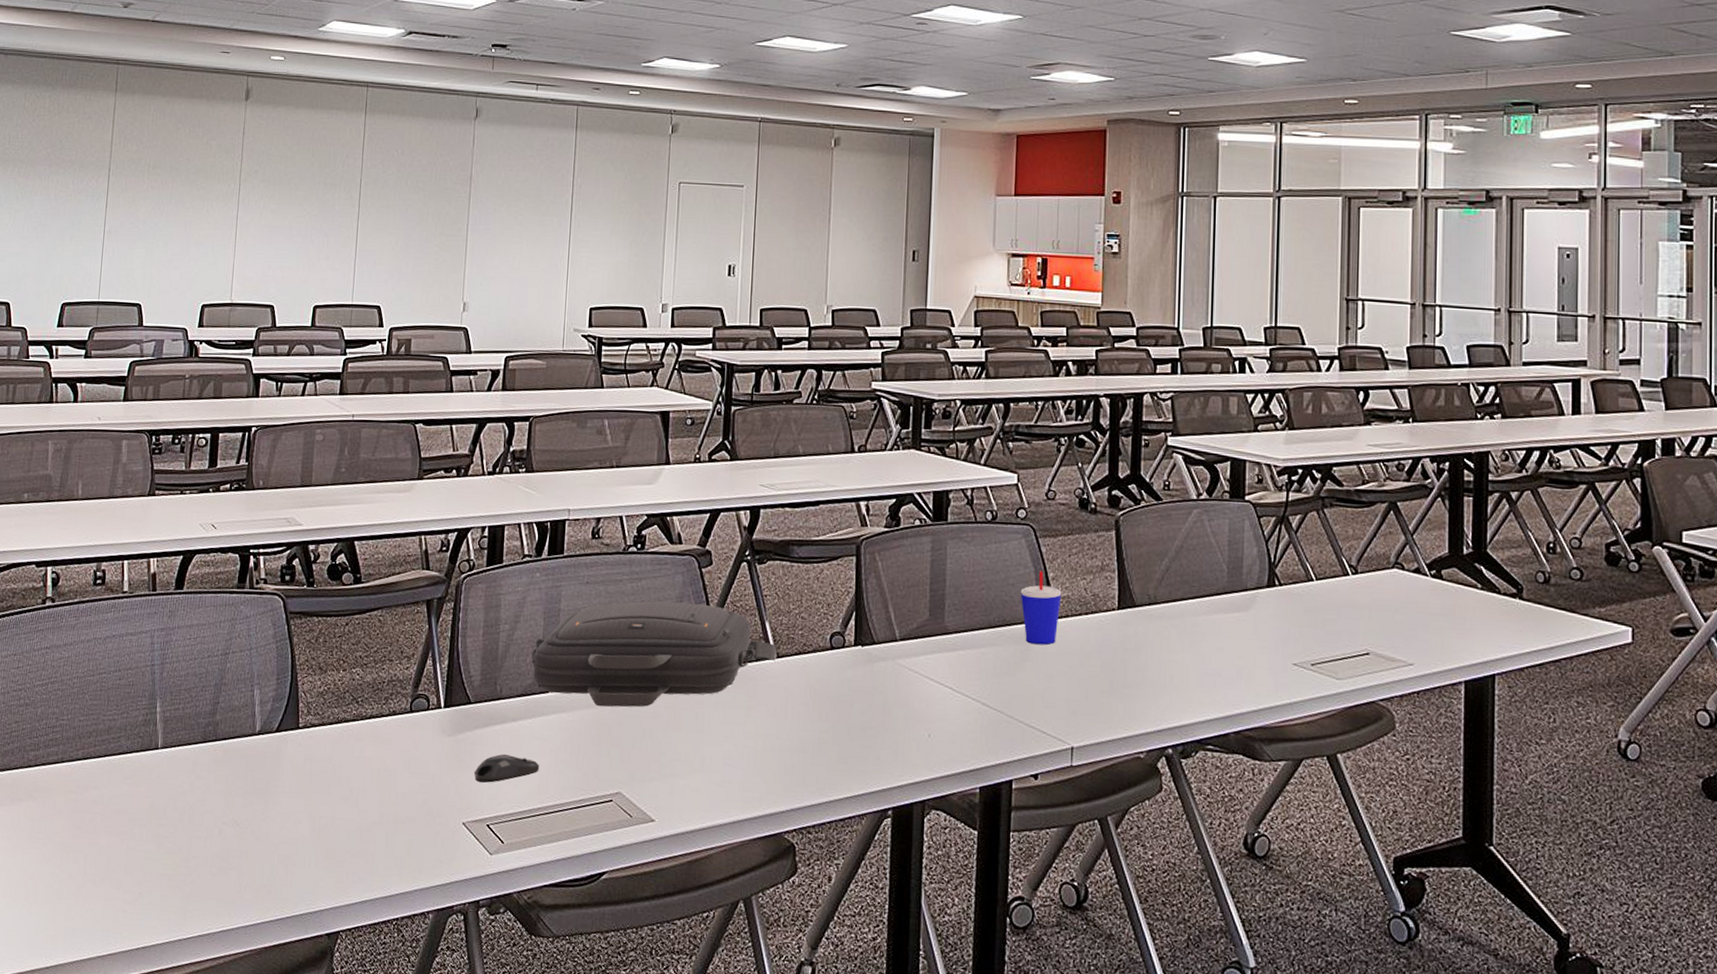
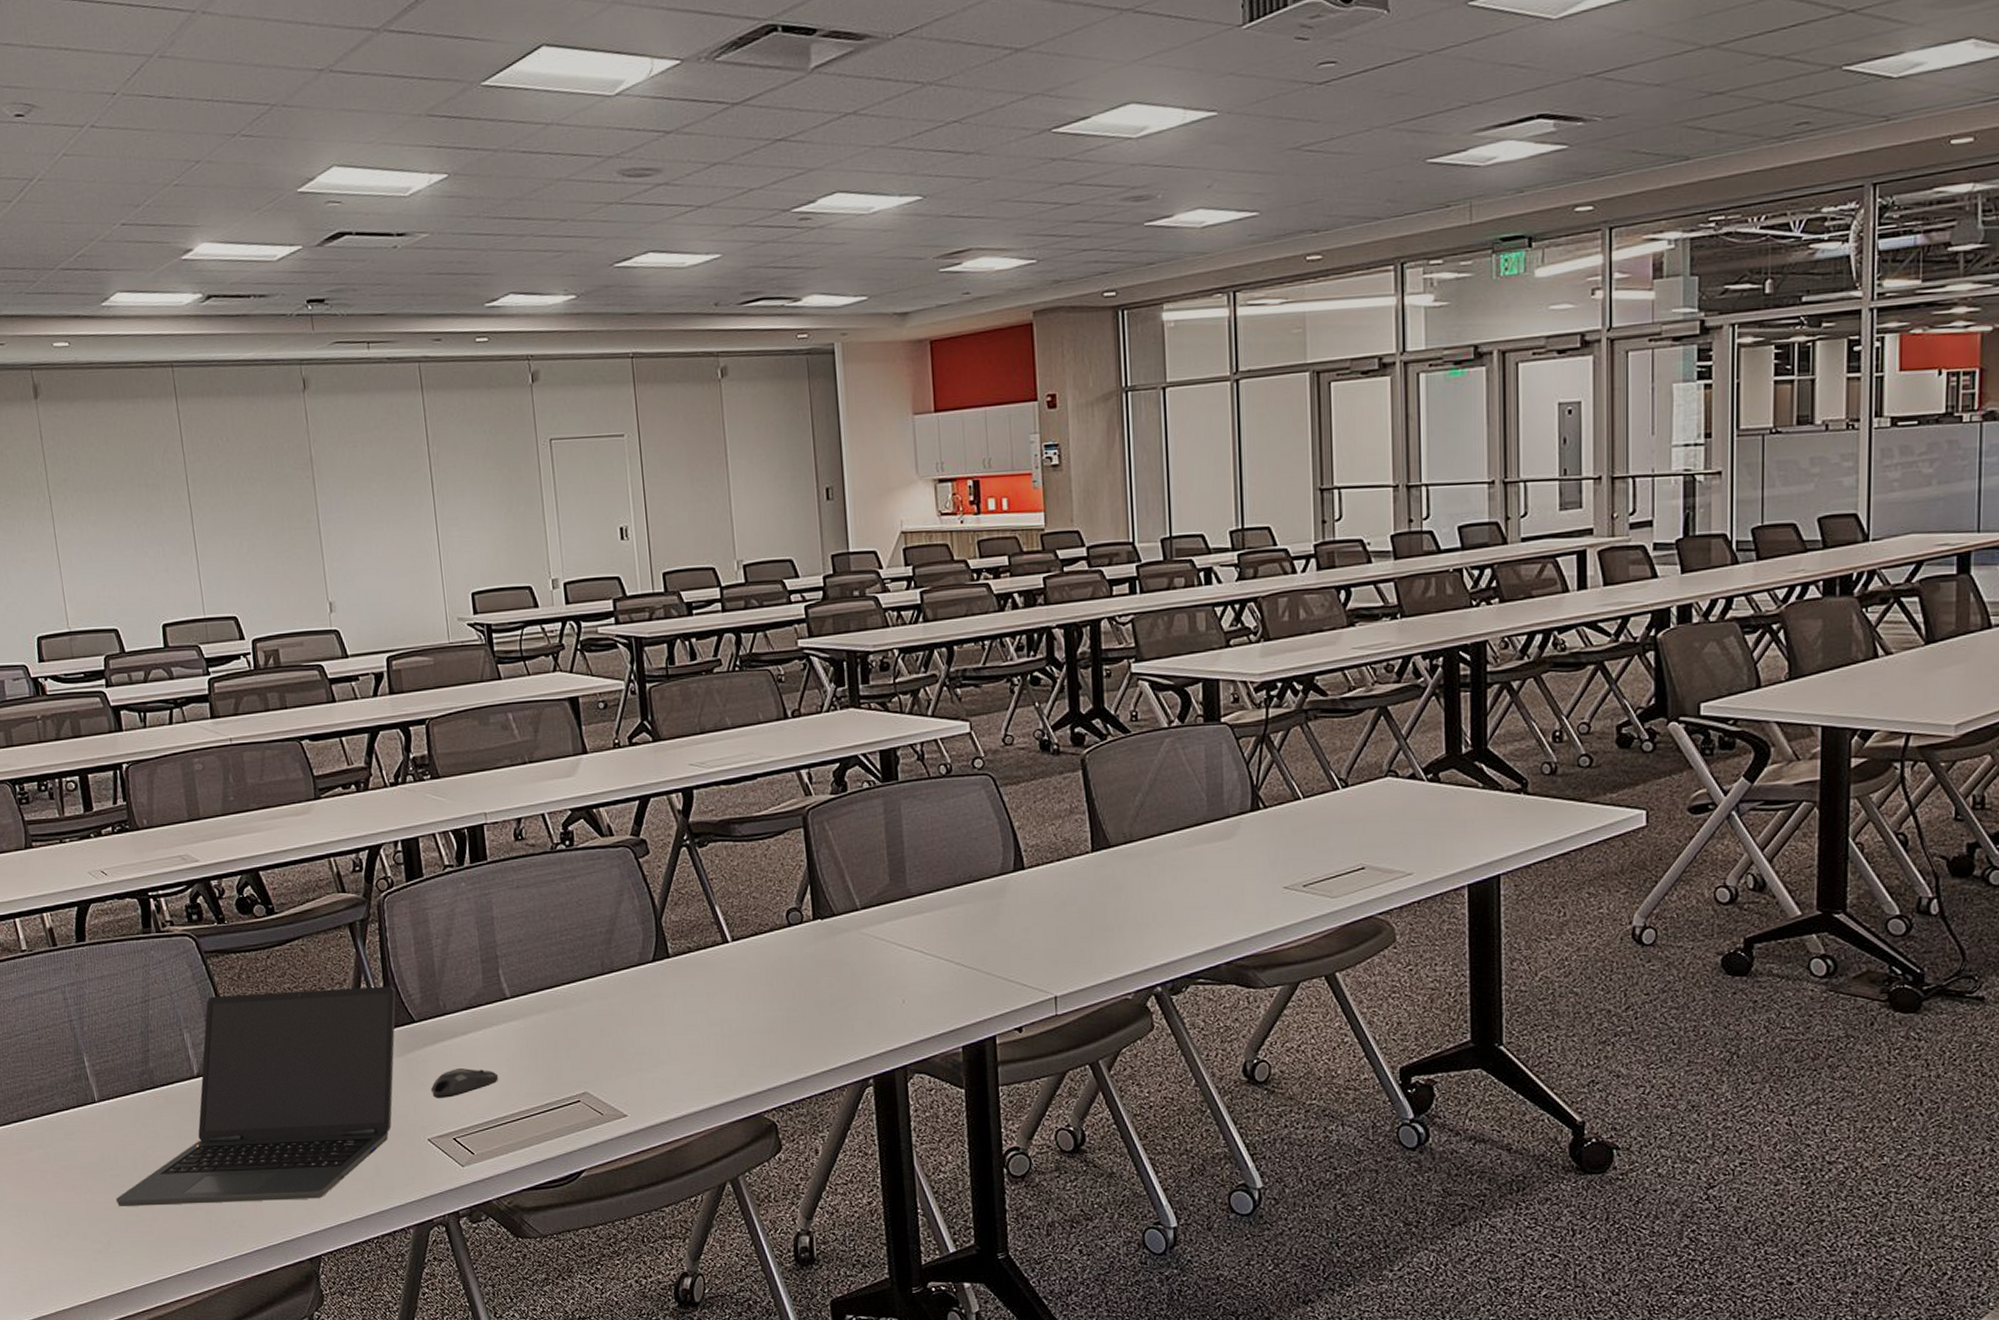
laptop: none [155,656,458,872] -> present [115,986,396,1207]
laptop bag: present [531,601,776,708] -> none [470,895,731,1011]
beverage cup: present [1020,570,1062,646] -> none [984,821,1030,898]

